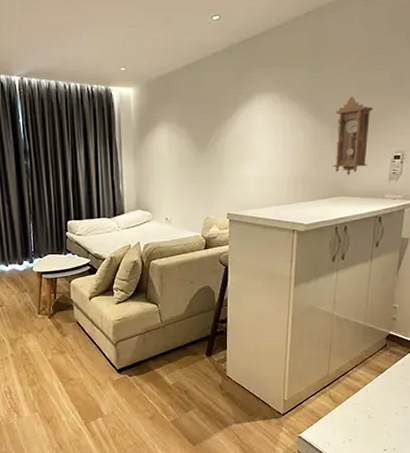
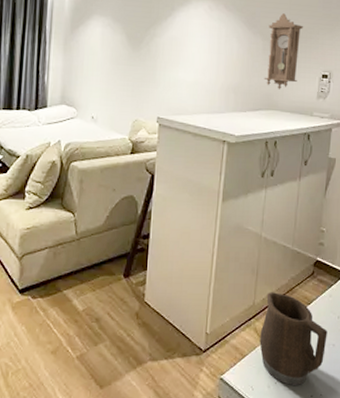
mug: none [334,364,400,441] -> present [259,292,327,385]

